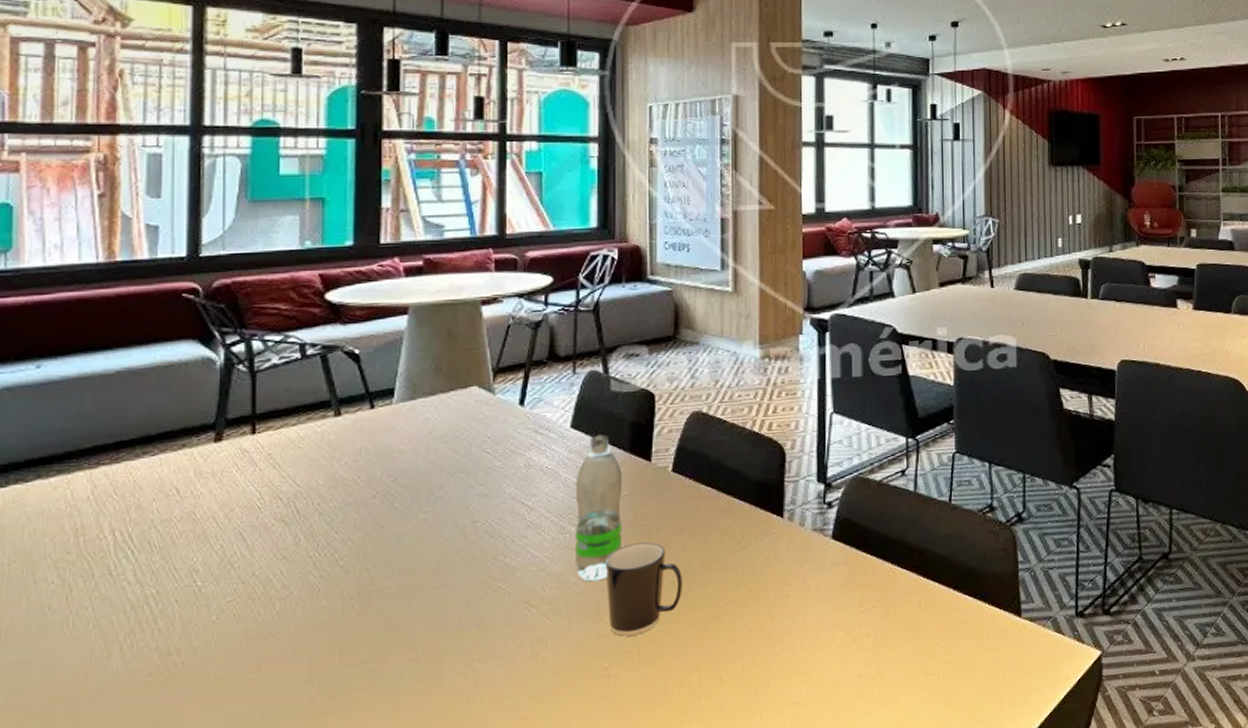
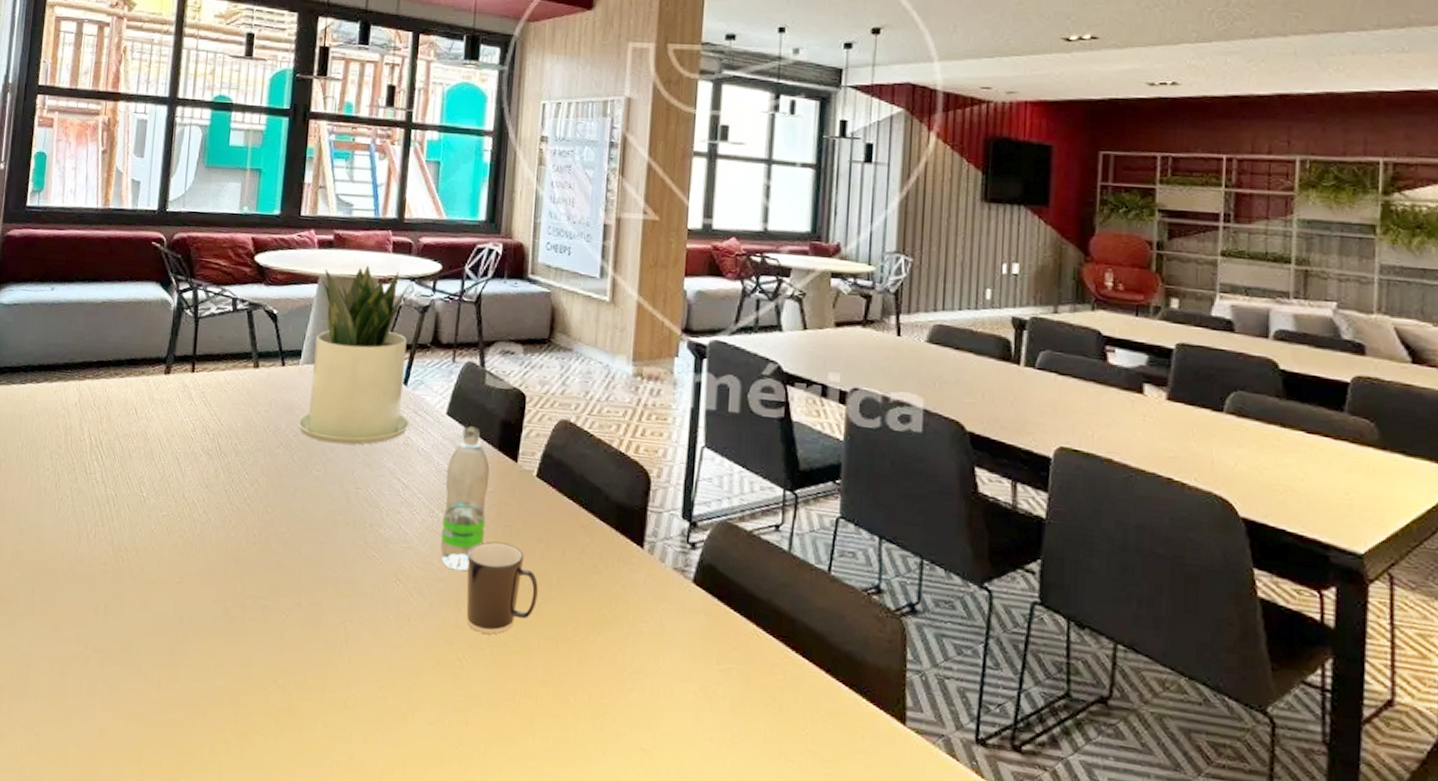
planter: none [396,288,531,481] -> present [298,266,411,445]

